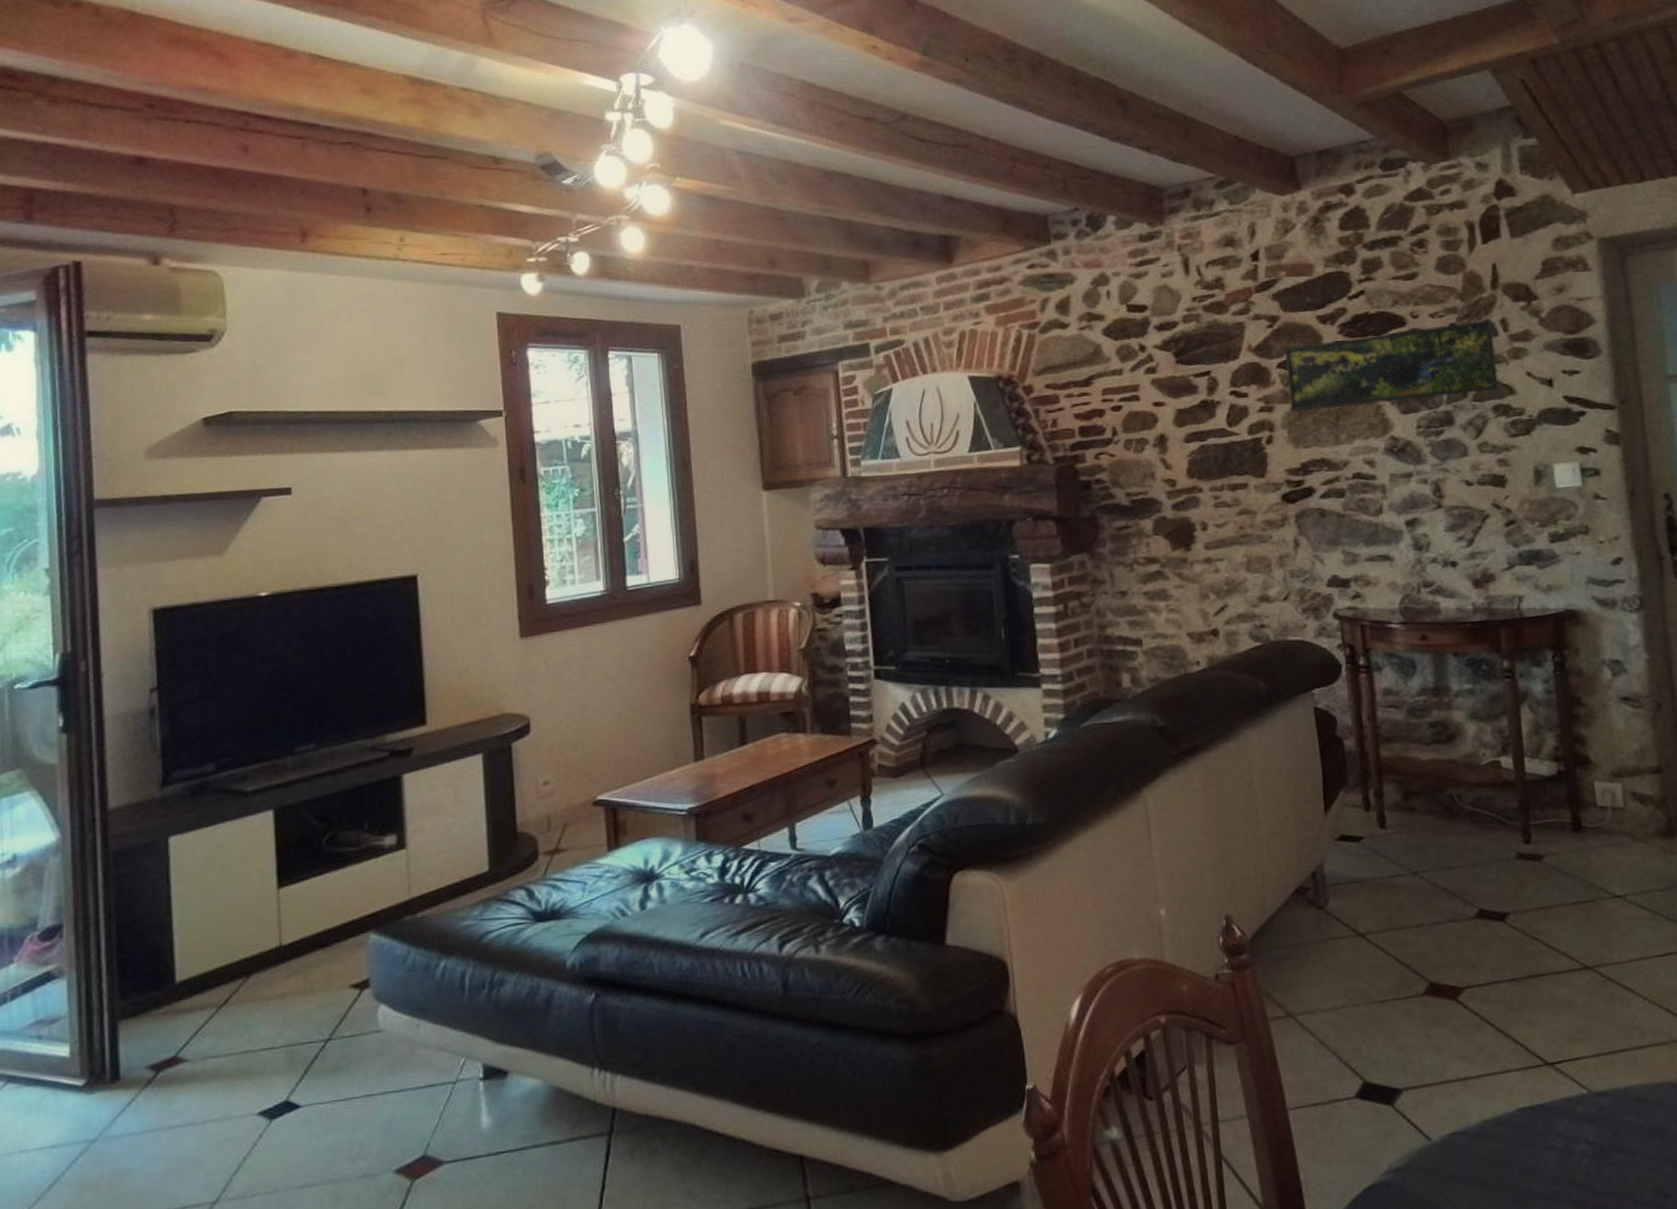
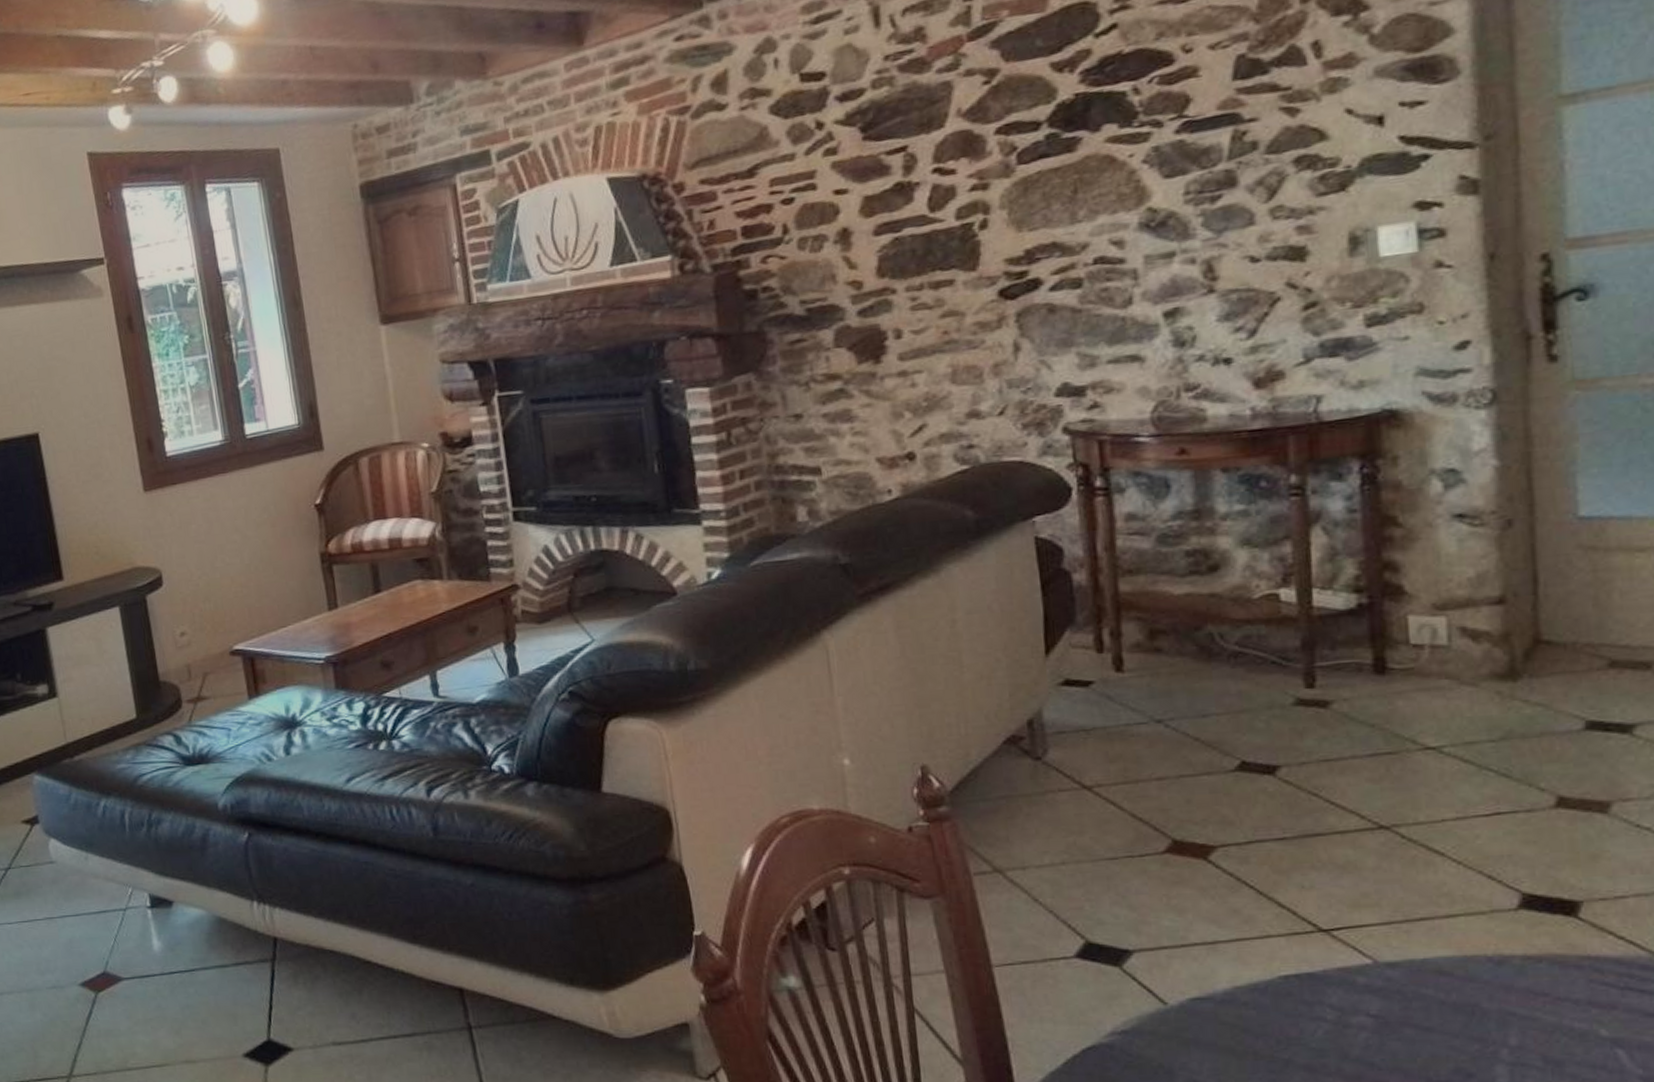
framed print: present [1284,320,1499,412] -> none [1006,44,1305,188]

